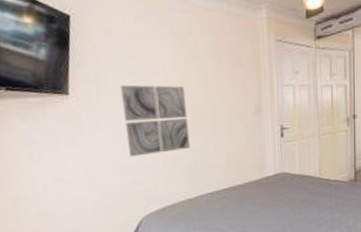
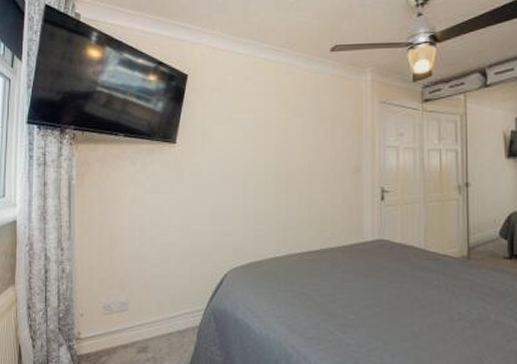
wall art: present [119,84,190,157] -> none [222,137,284,207]

